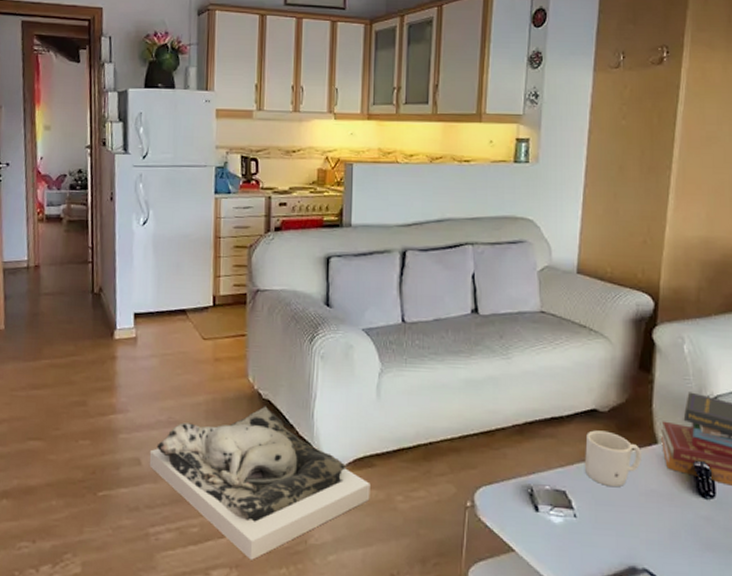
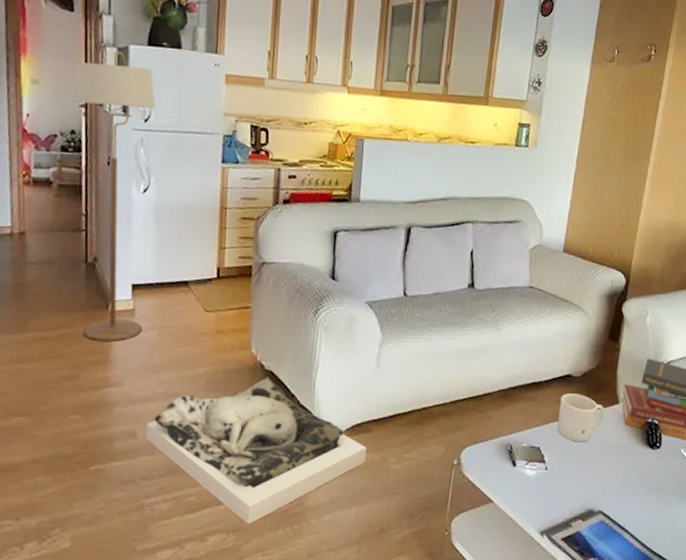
floor lamp: none [79,94,153,370] -> present [71,50,156,342]

